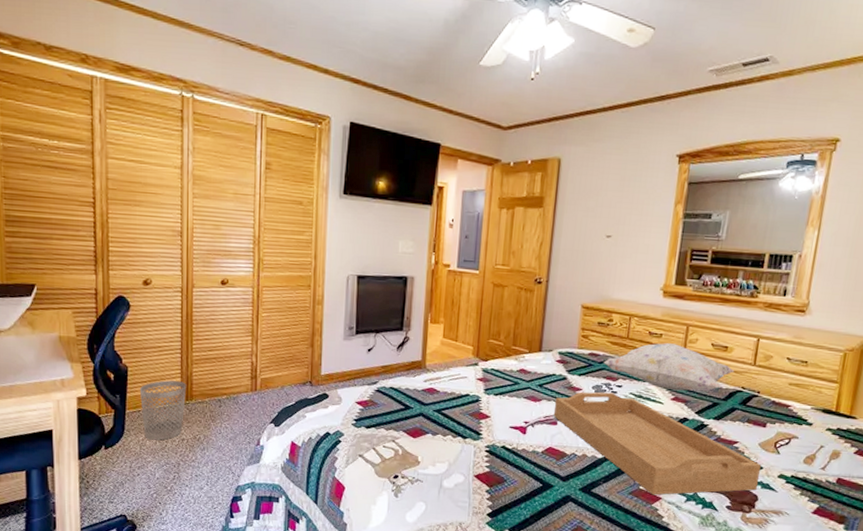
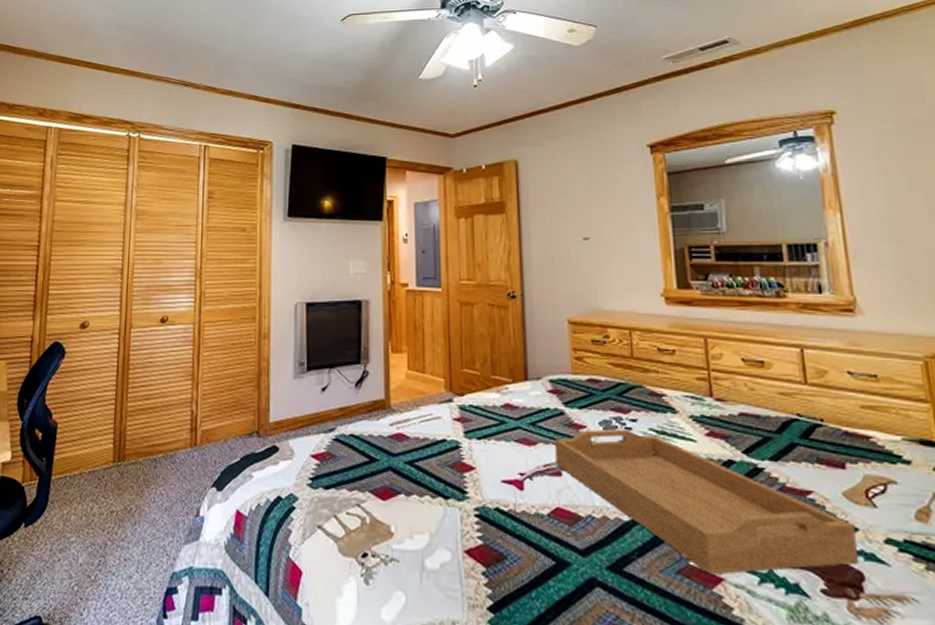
wastebasket: present [139,380,187,441] -> none [68,438,120,514]
decorative pillow: present [603,343,735,391] -> none [607,361,782,423]

